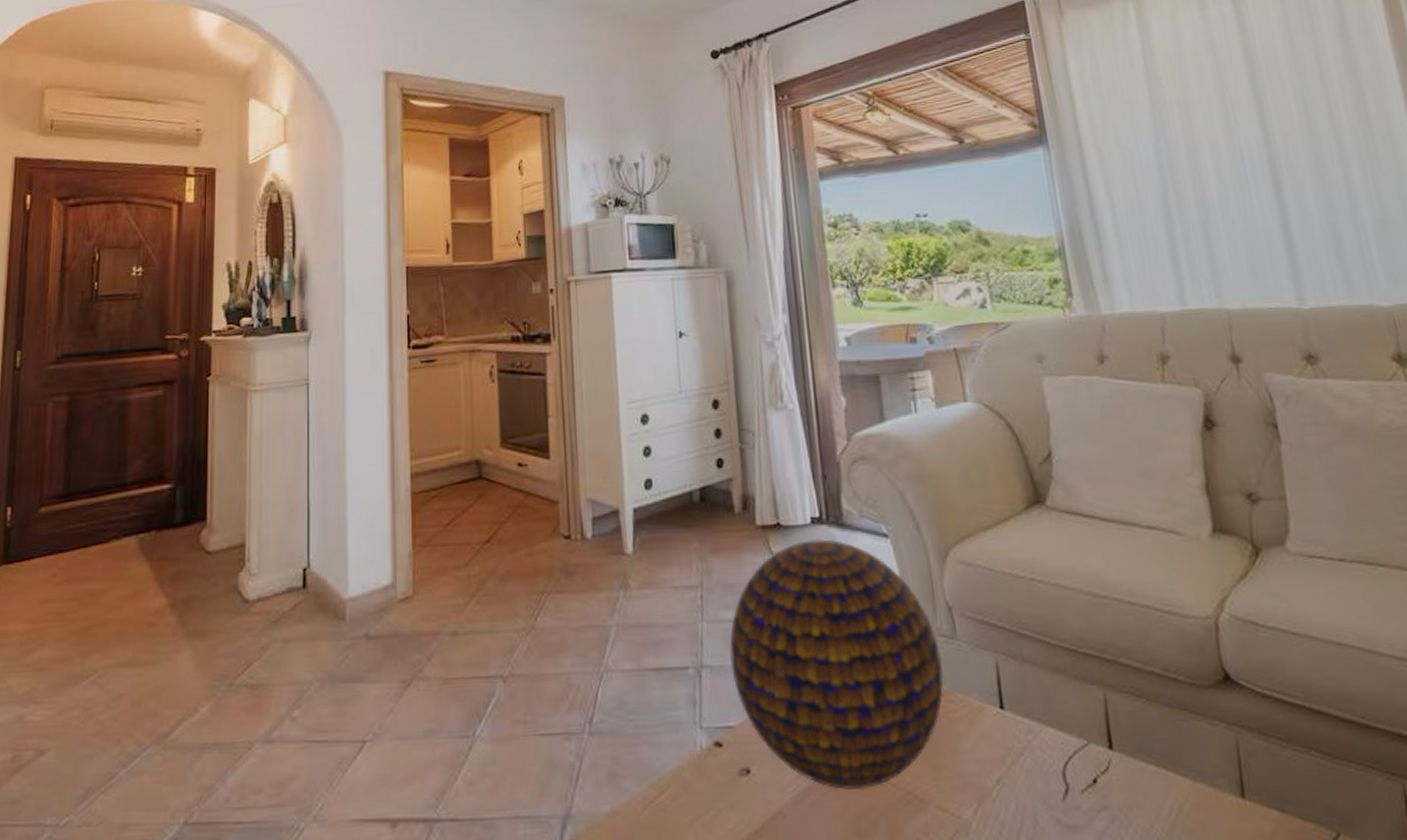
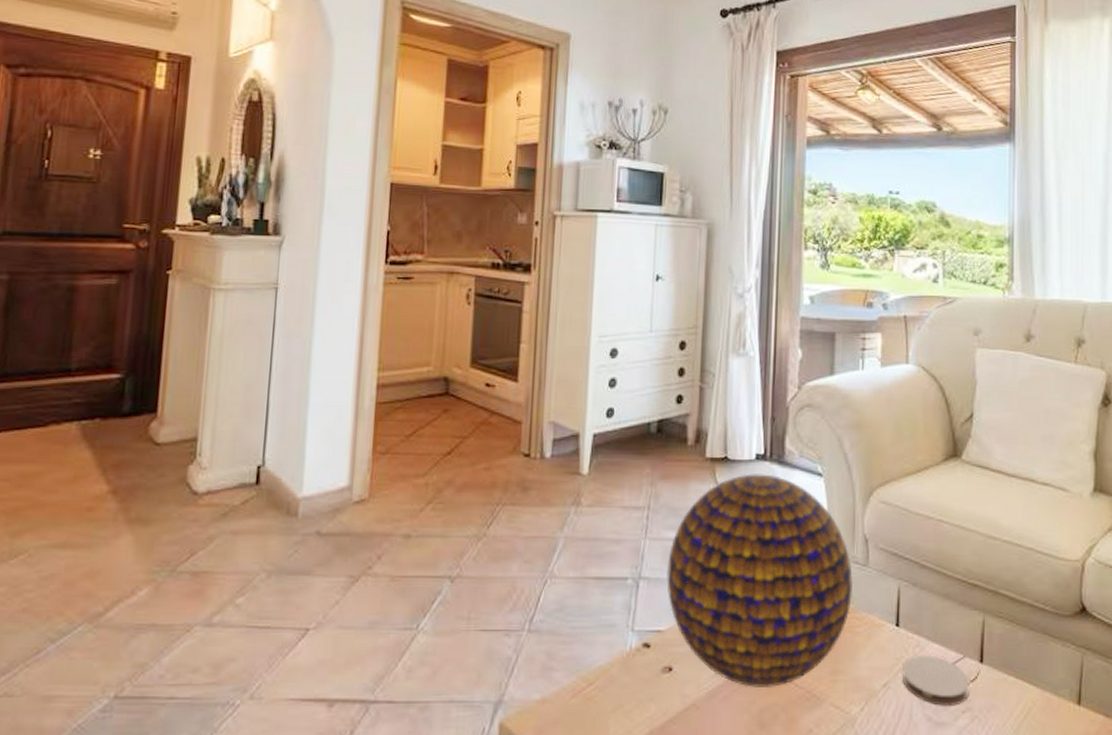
coaster: none [1016,742,1103,805] -> present [902,655,969,706]

